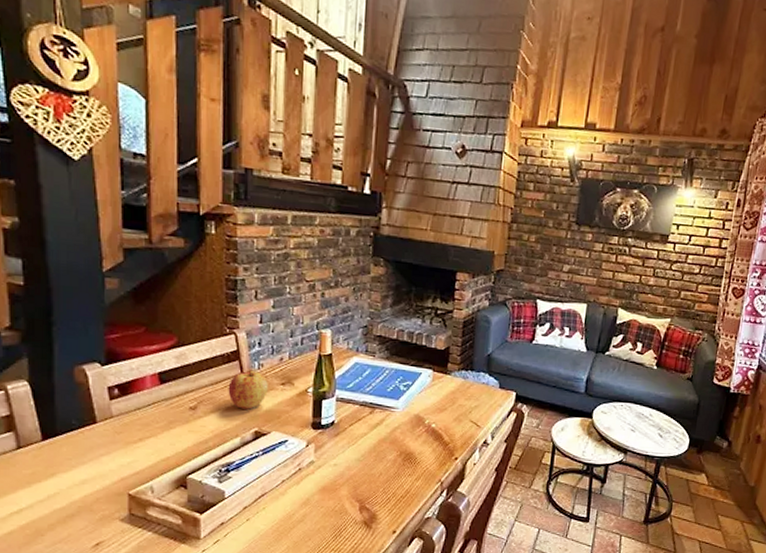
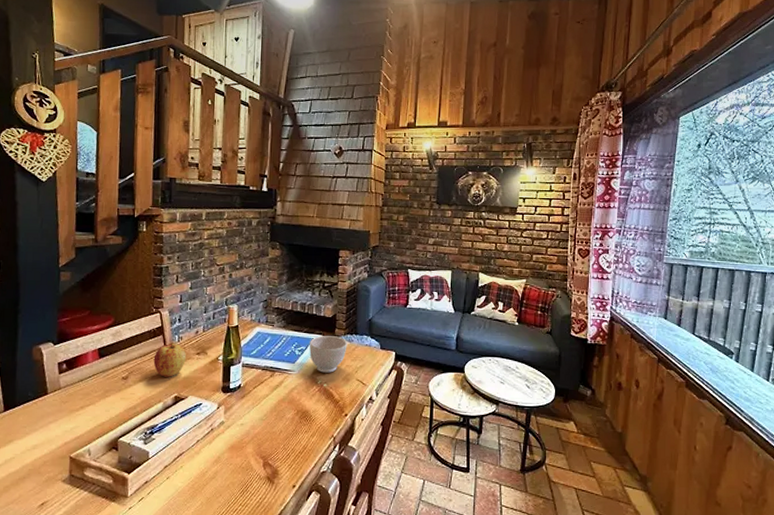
bowl: none [416,370,462,412] -> present [309,336,348,373]

